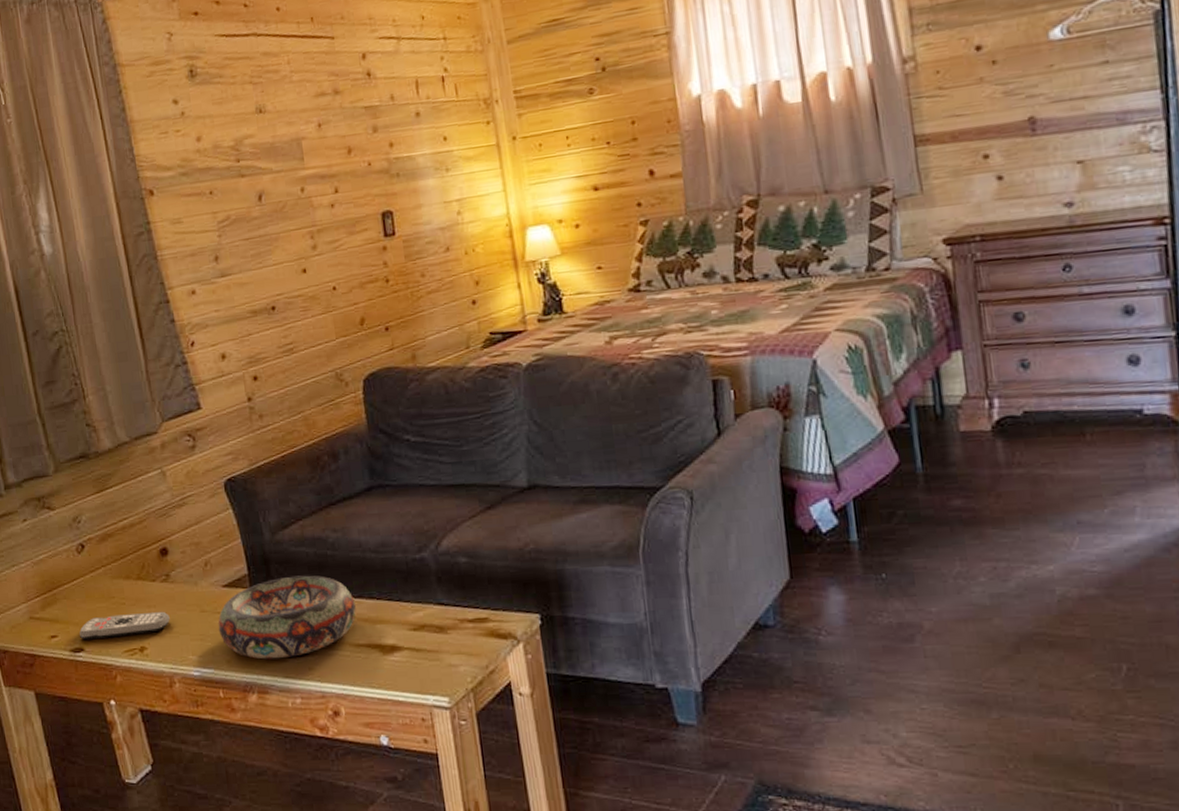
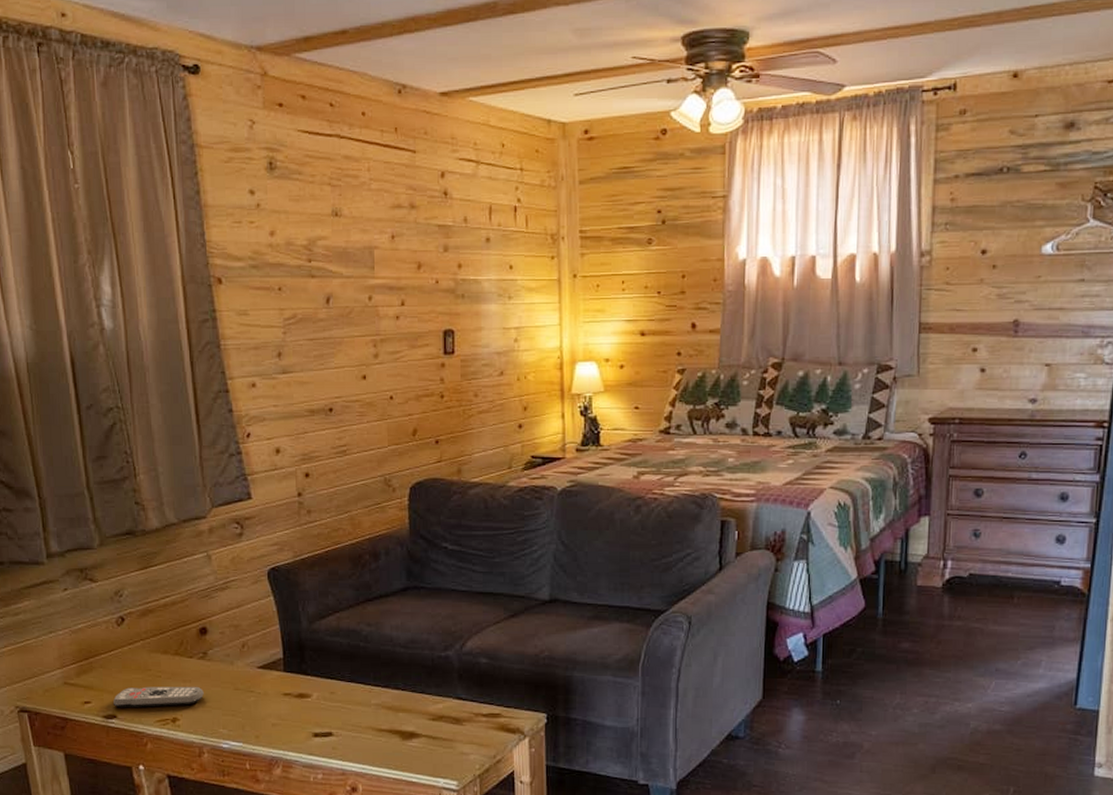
decorative bowl: present [218,575,356,659] -> none [250,663,381,737]

